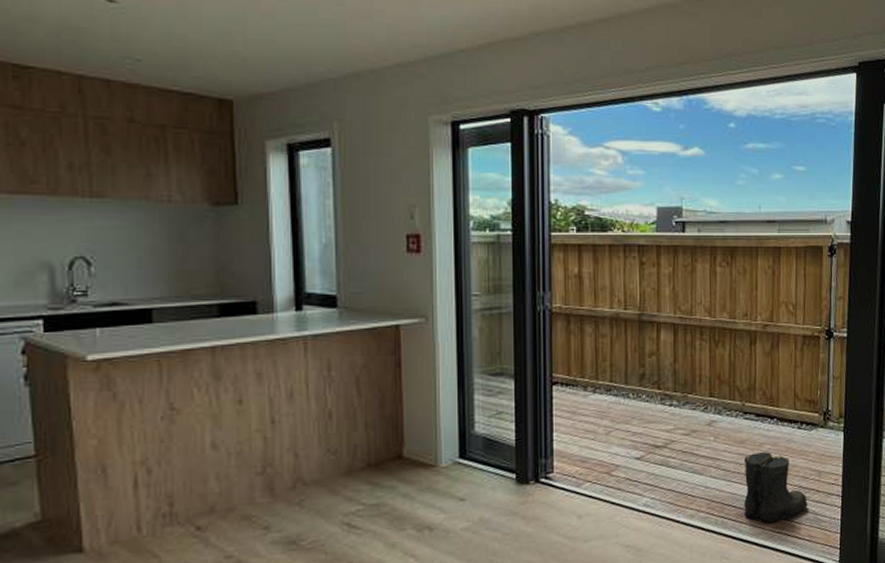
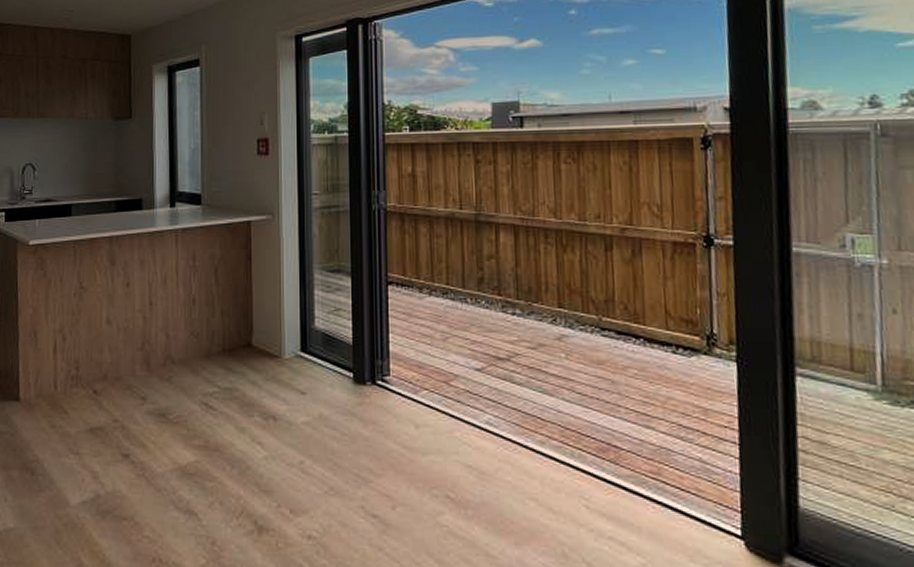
boots: present [743,452,809,523] -> none [603,377,693,465]

